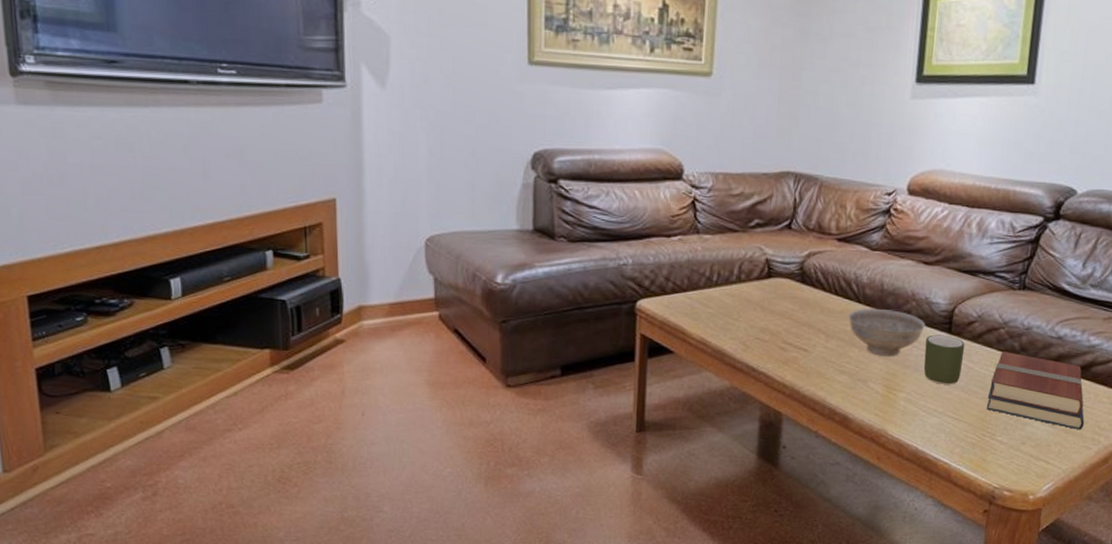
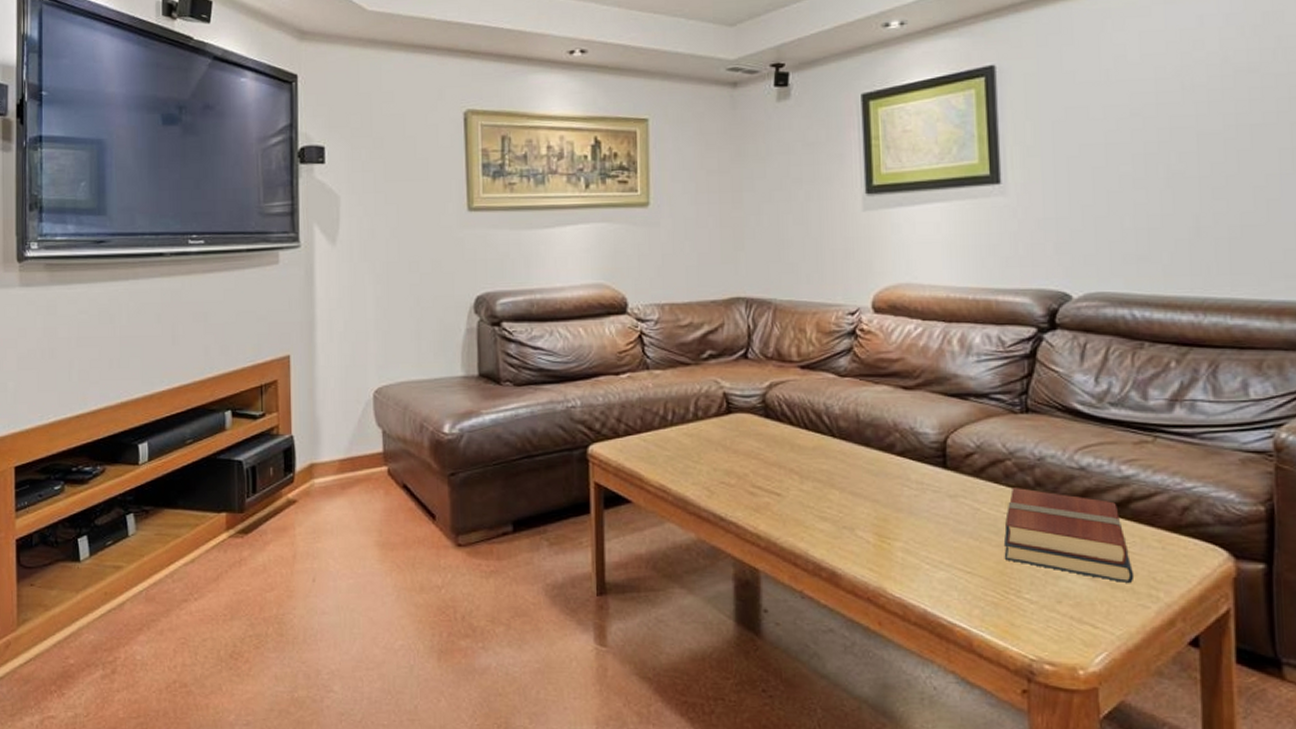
decorative bowl: present [848,308,925,356] -> none [822,442,914,498]
mug: present [923,335,965,385] -> none [918,471,967,530]

